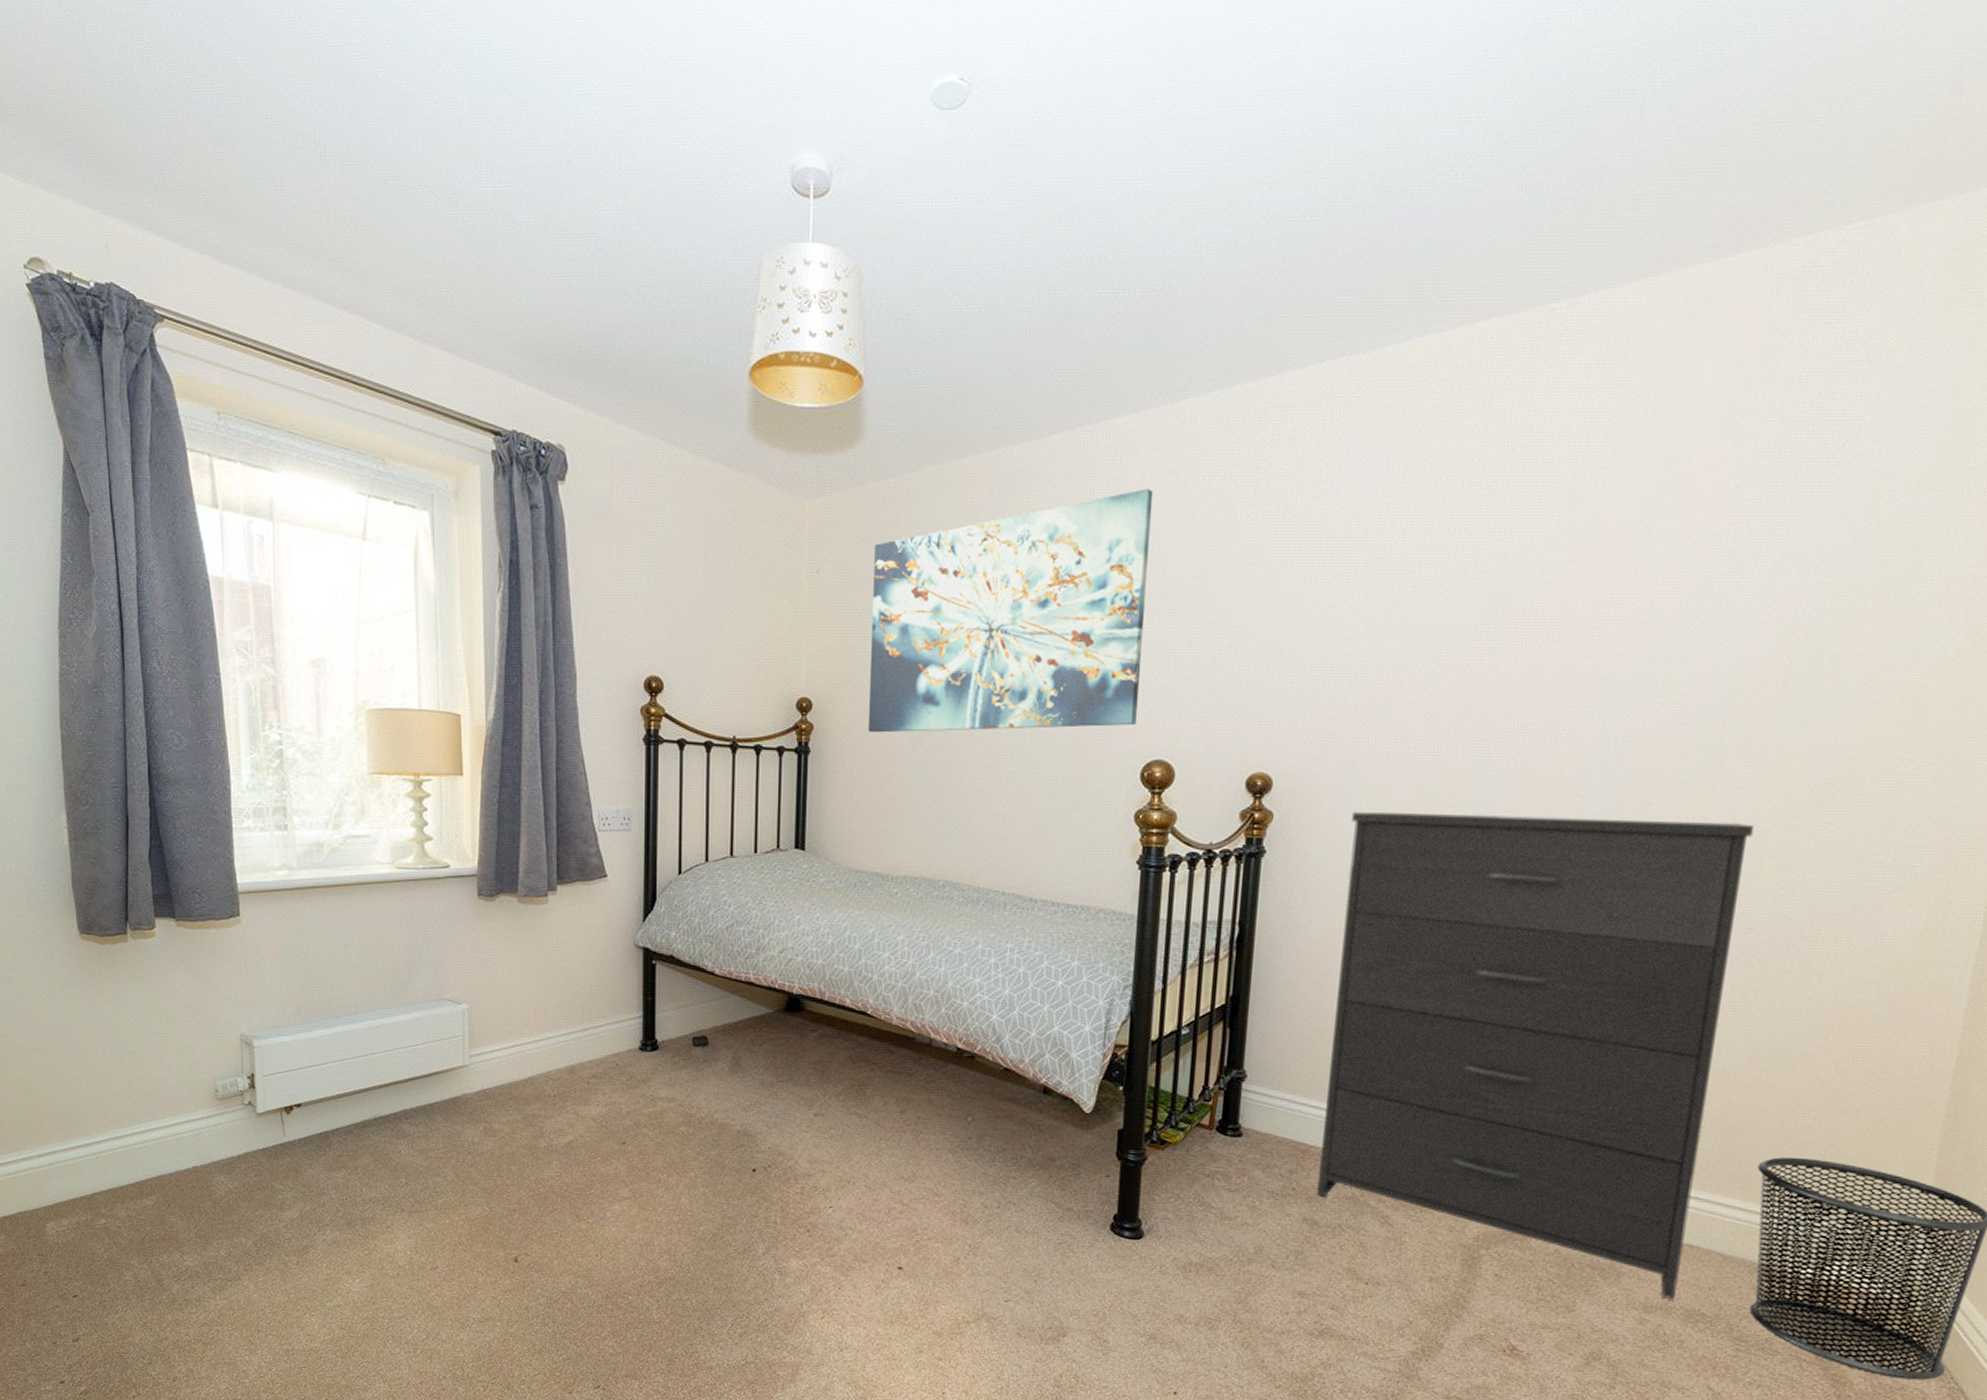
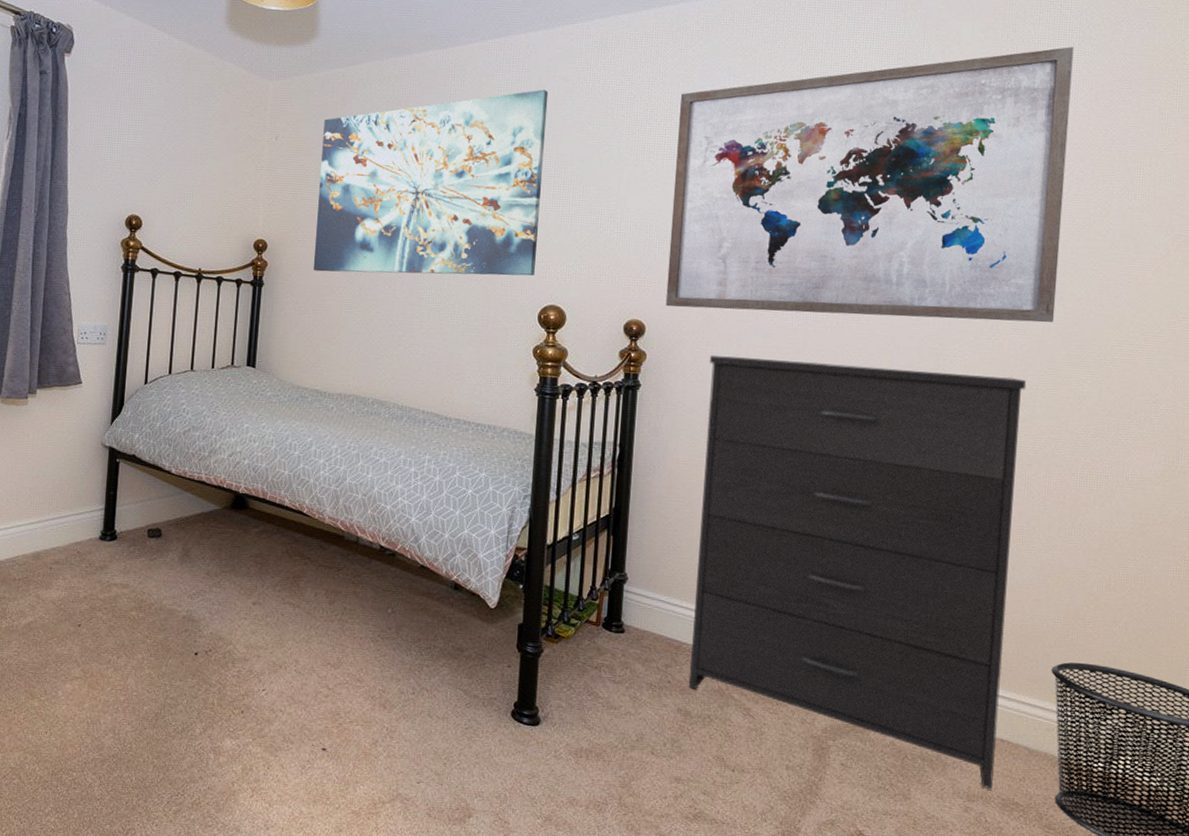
wall art: none [1298,385,1856,755] -> present [665,47,1074,323]

